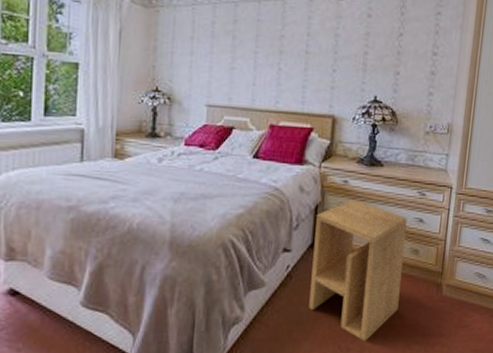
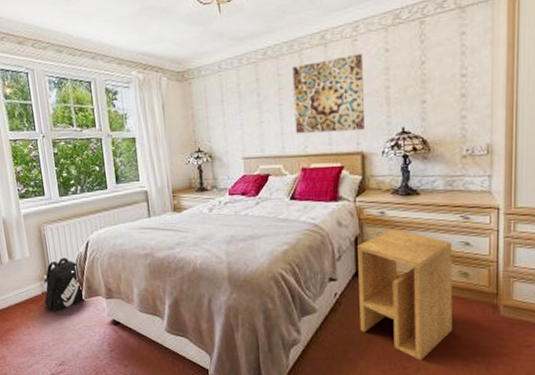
wall art: none [268,13,346,92] -> present [292,53,364,134]

